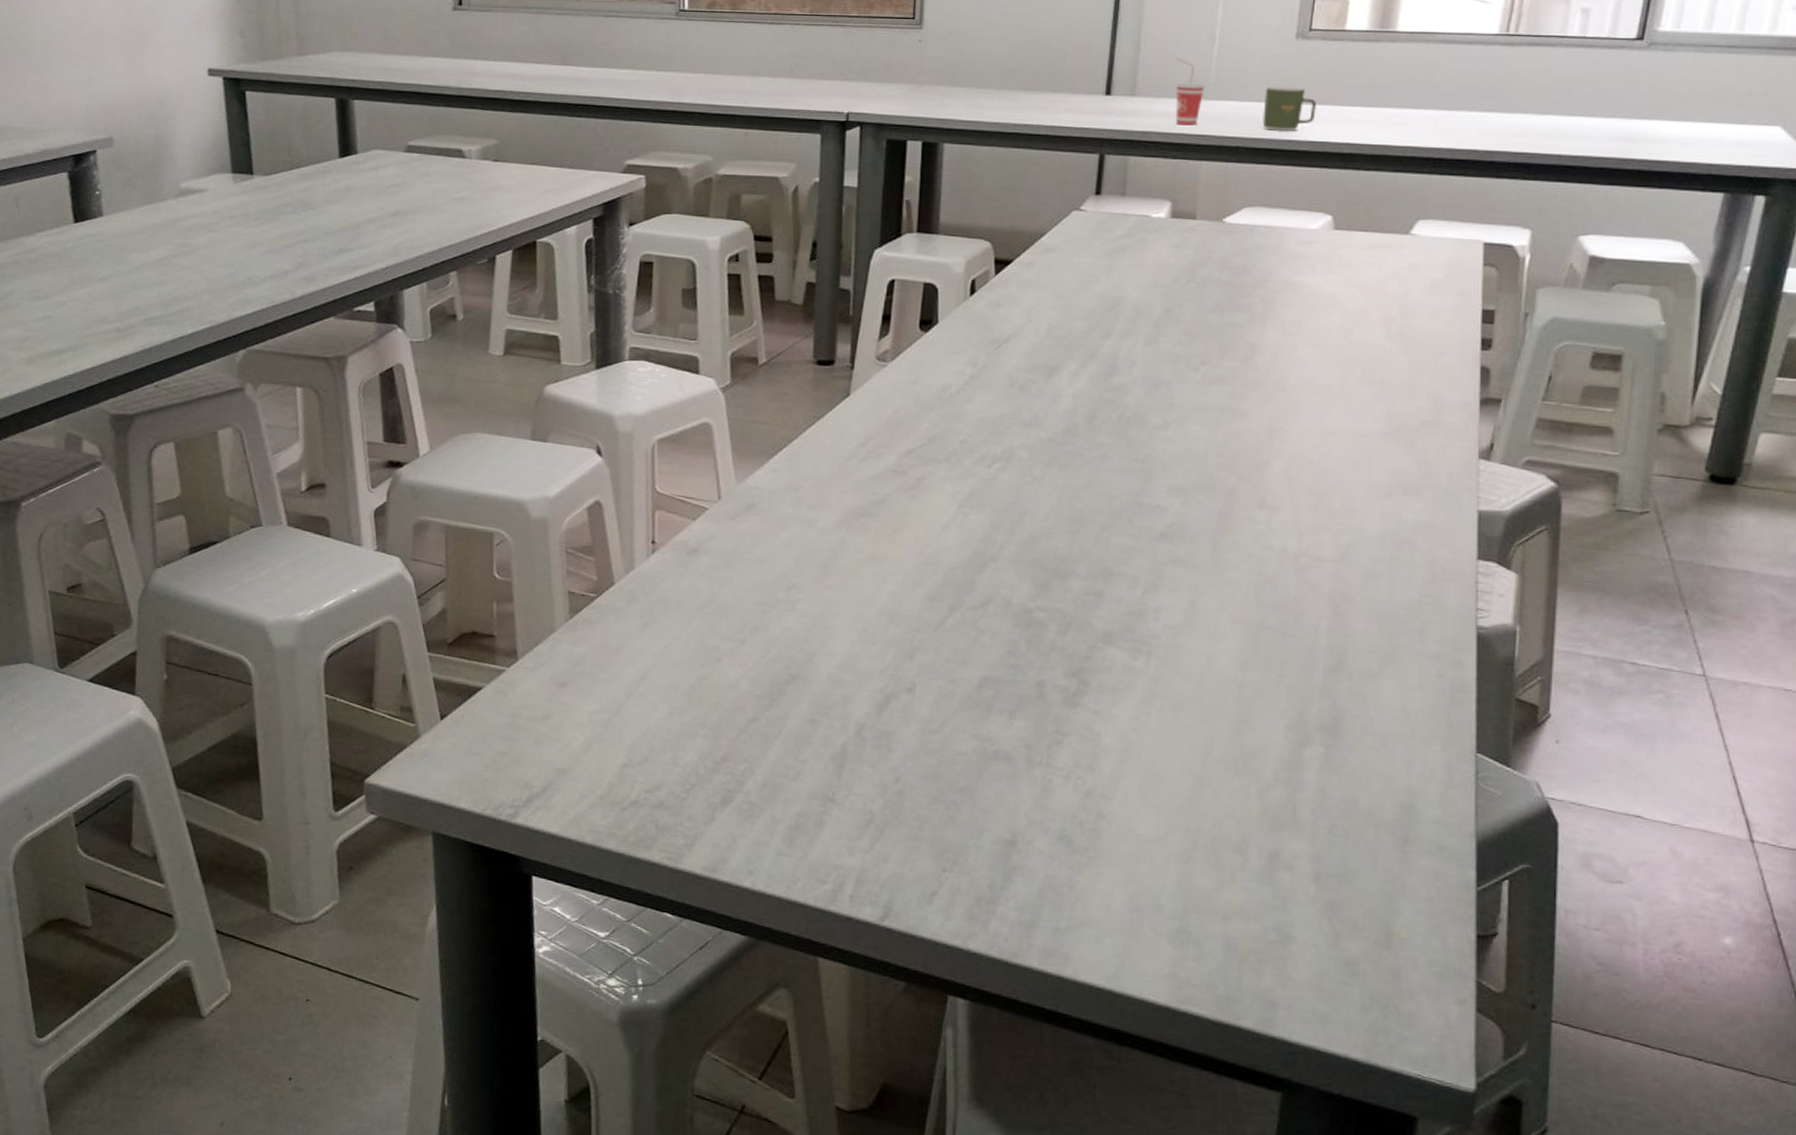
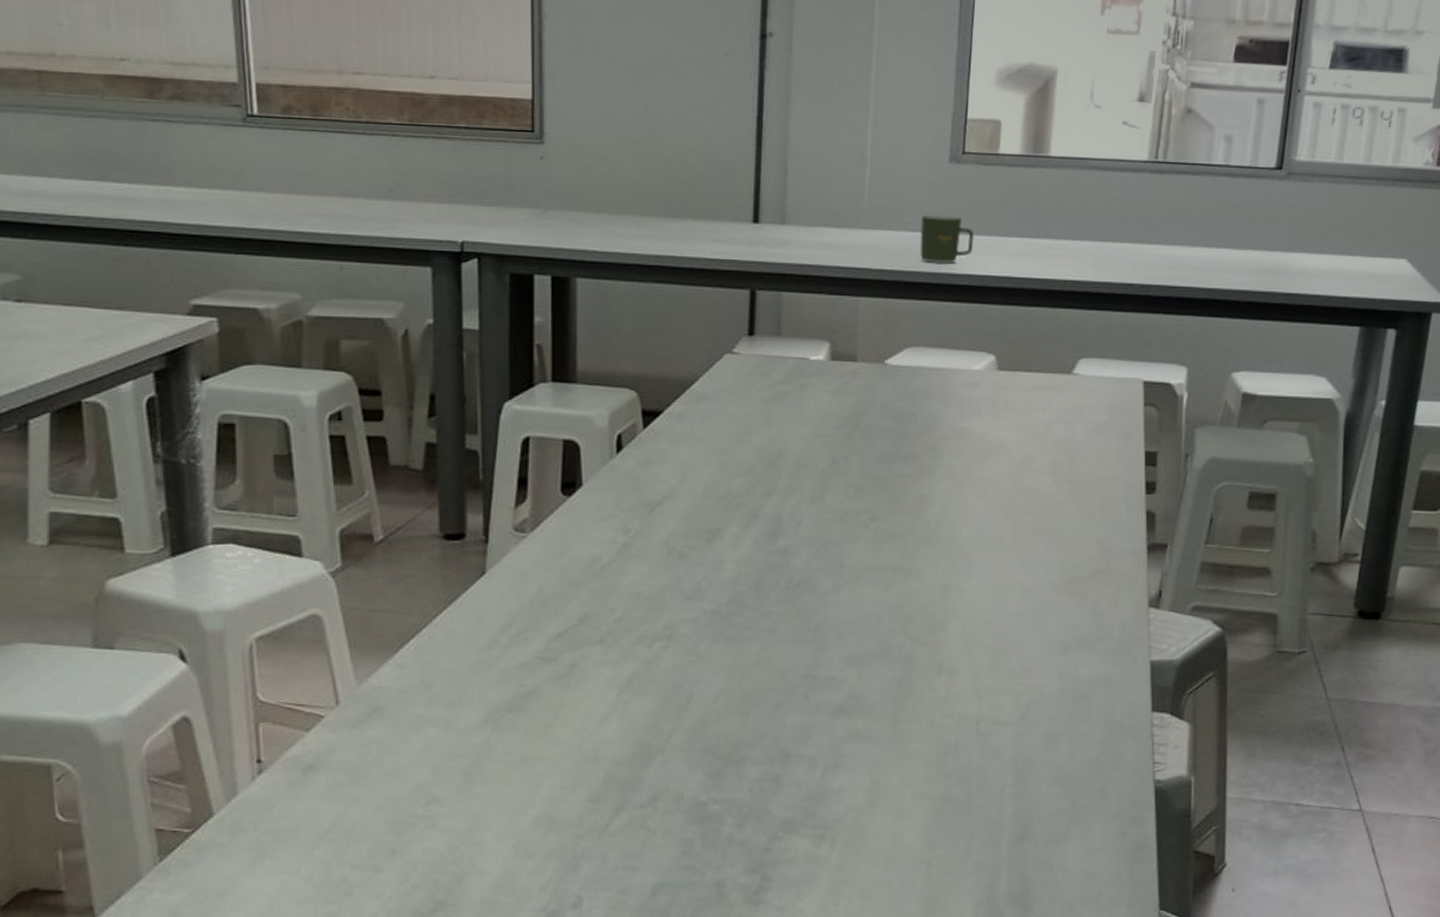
beverage cup: present [1175,58,1206,126] -> none [827,182,860,258]

